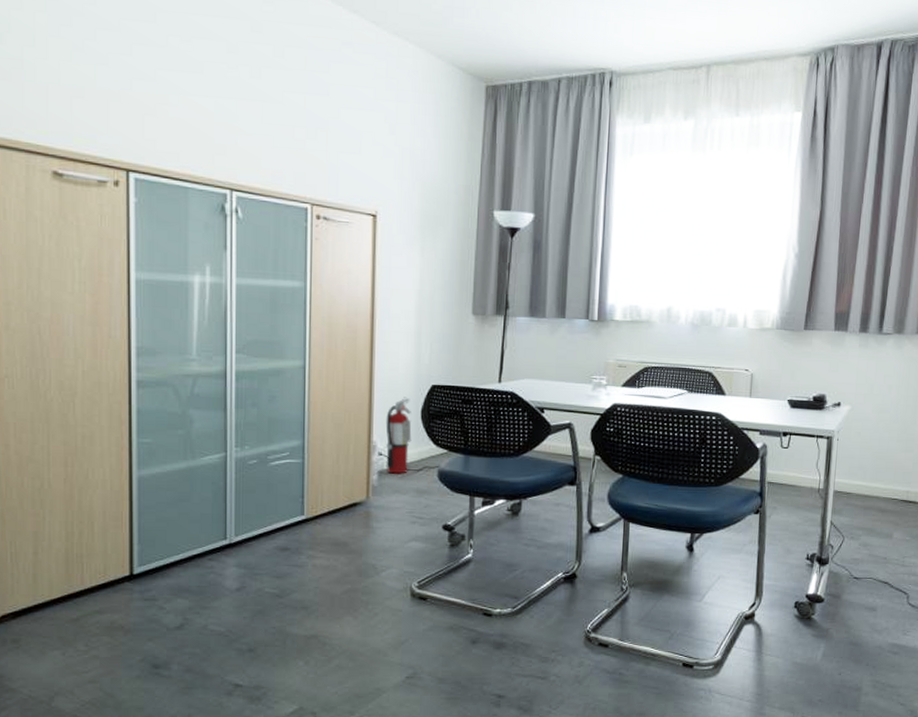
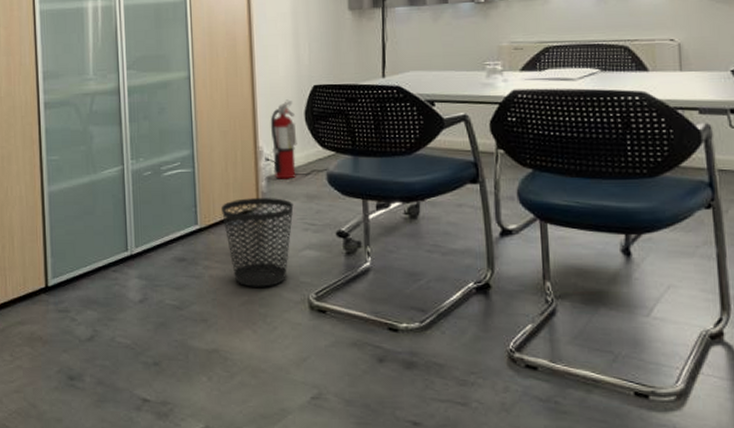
wastebasket: none [329,491,403,576] -> present [220,198,294,287]

